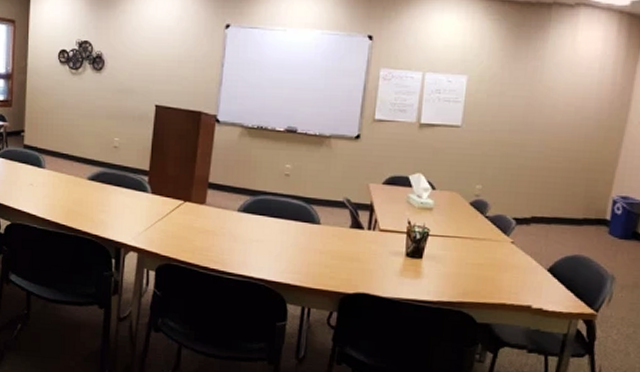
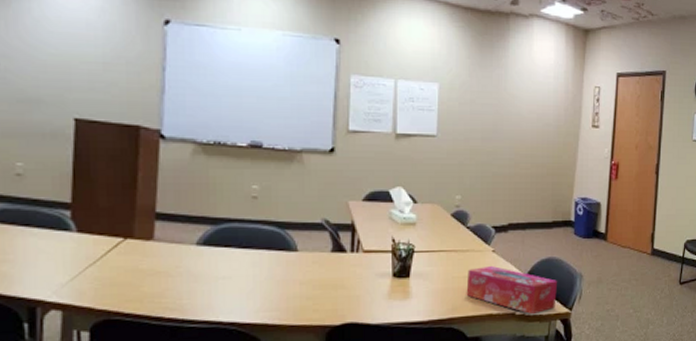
tissue box: none [479,256,583,311] -> present [466,266,557,315]

